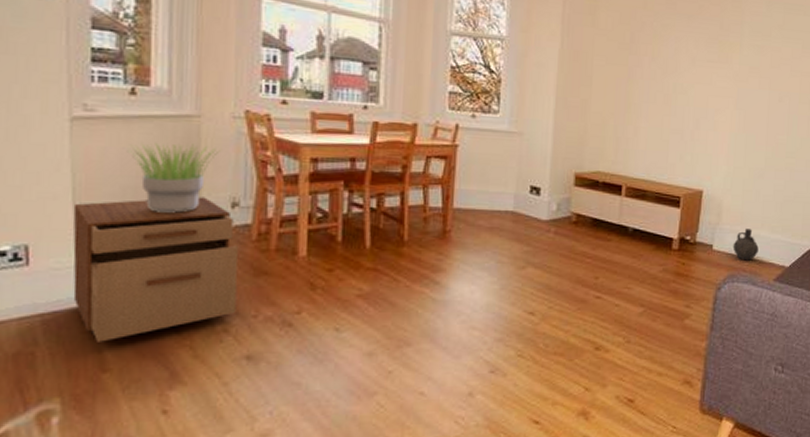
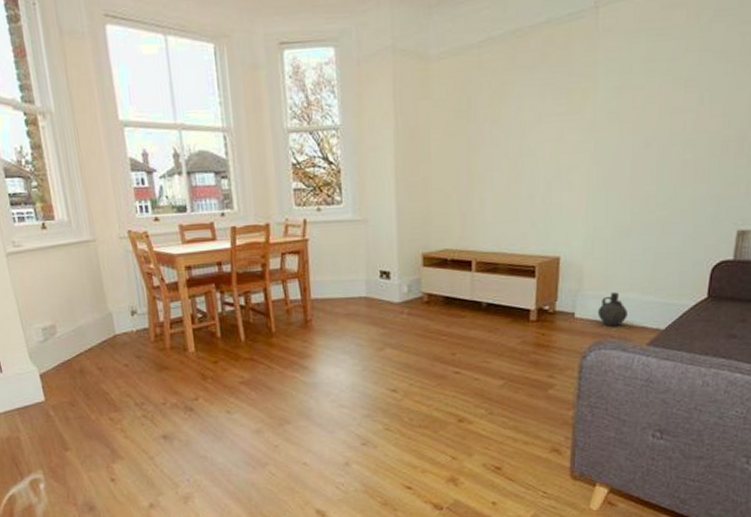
filing cabinet: present [73,197,238,342] -> none [21,308,150,428]
potted plant: present [127,144,218,213] -> none [49,265,114,324]

